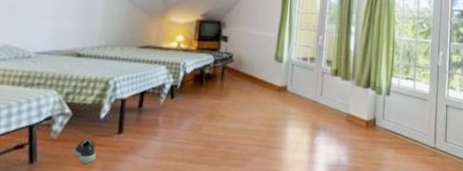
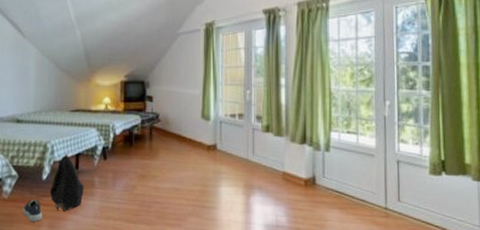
backpack: none [106,91,147,152] -> present [49,153,84,211]

